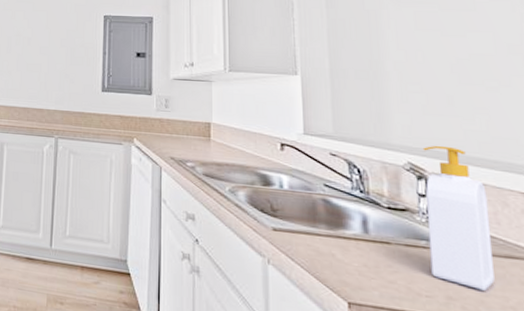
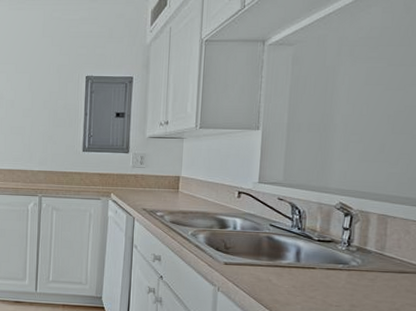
soap bottle: present [422,145,495,291] -> none [343,187,396,298]

